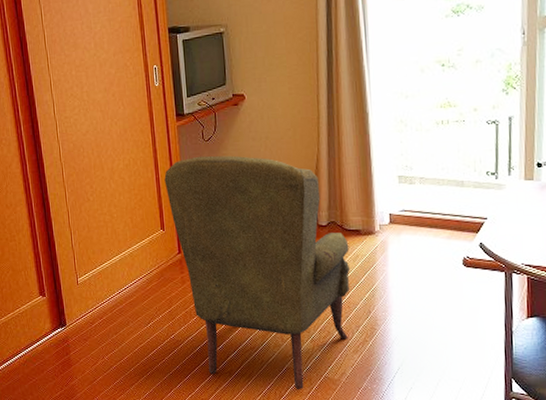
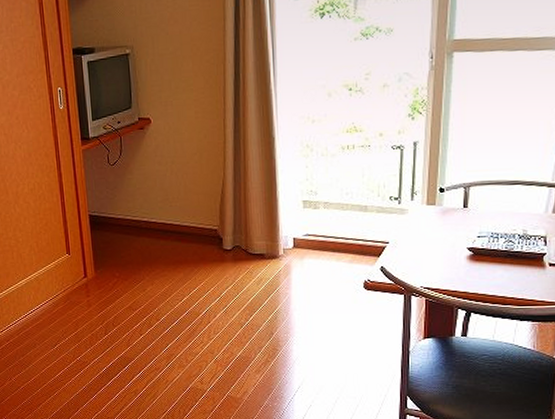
armchair: present [164,155,351,390] -> none [69,180,254,409]

